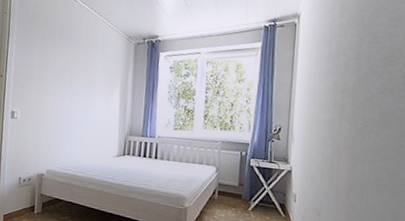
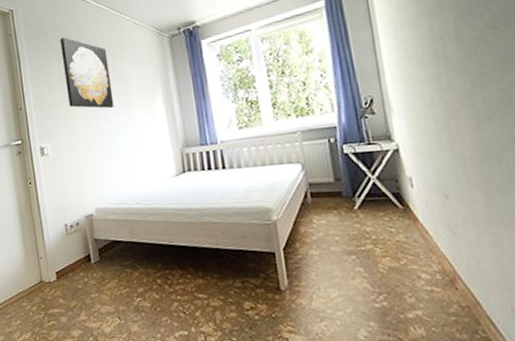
wall art: none [42,25,83,92] -> present [60,37,114,109]

